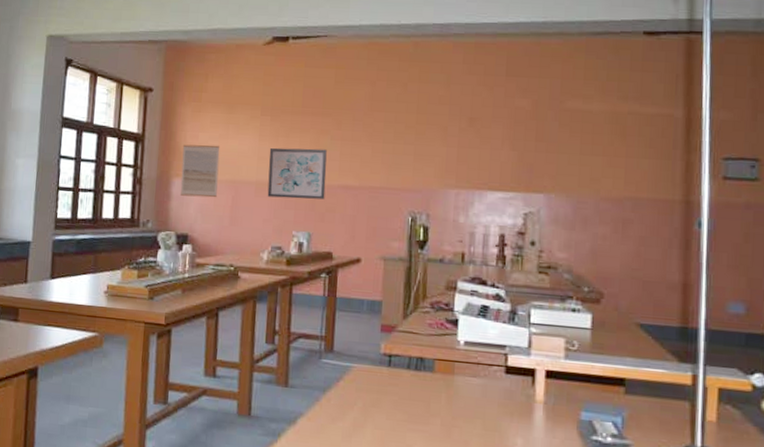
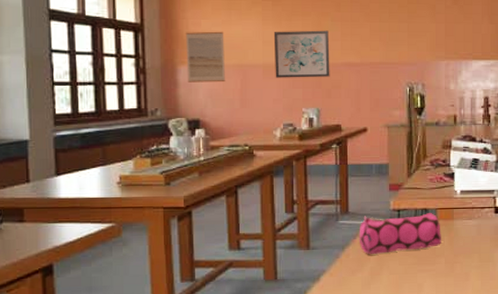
pencil case: none [342,357,439,405] -> present [359,212,441,255]

